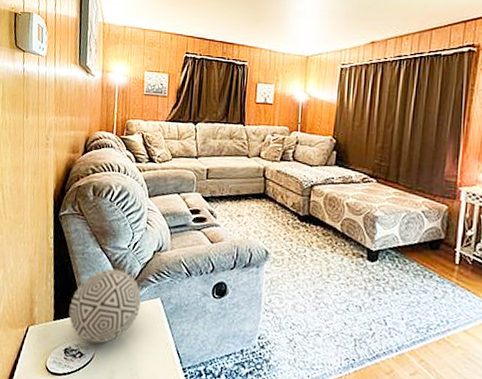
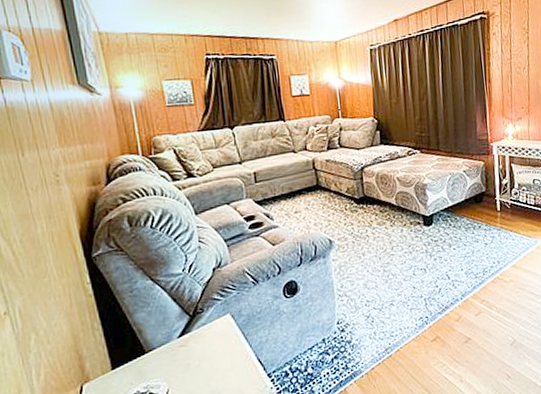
decorative ball: present [69,268,141,344] -> none [127,296,210,380]

